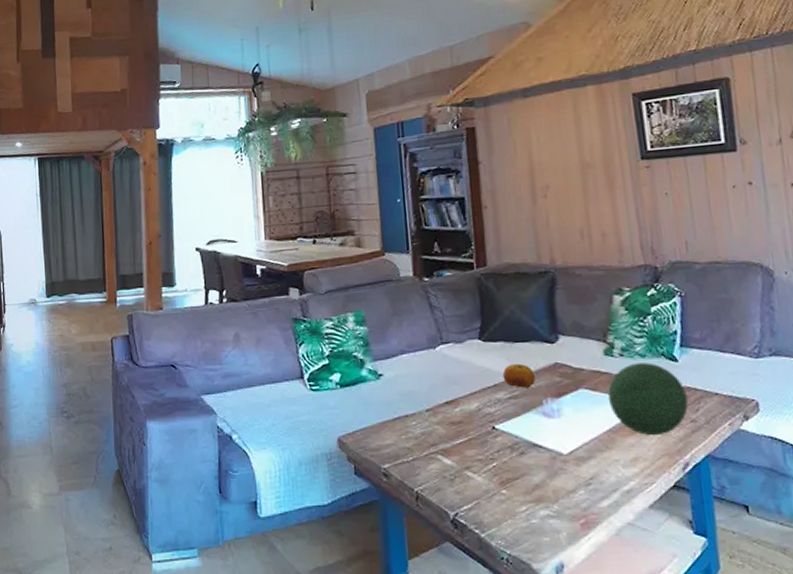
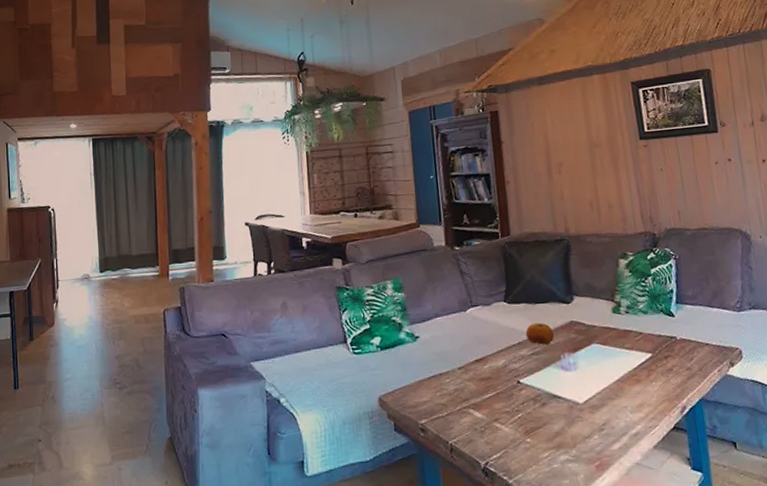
decorative orb: present [608,362,688,436] -> none [616,318,684,384]

